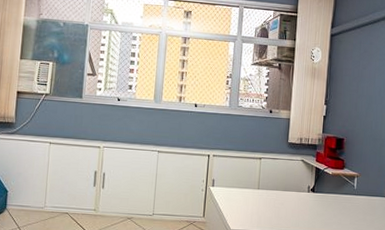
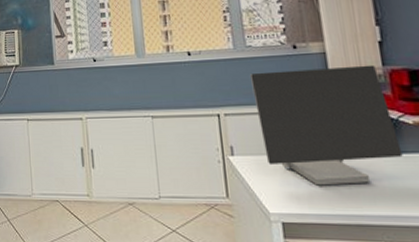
computer monitor: none [236,127,322,212] -> present [249,64,403,186]

